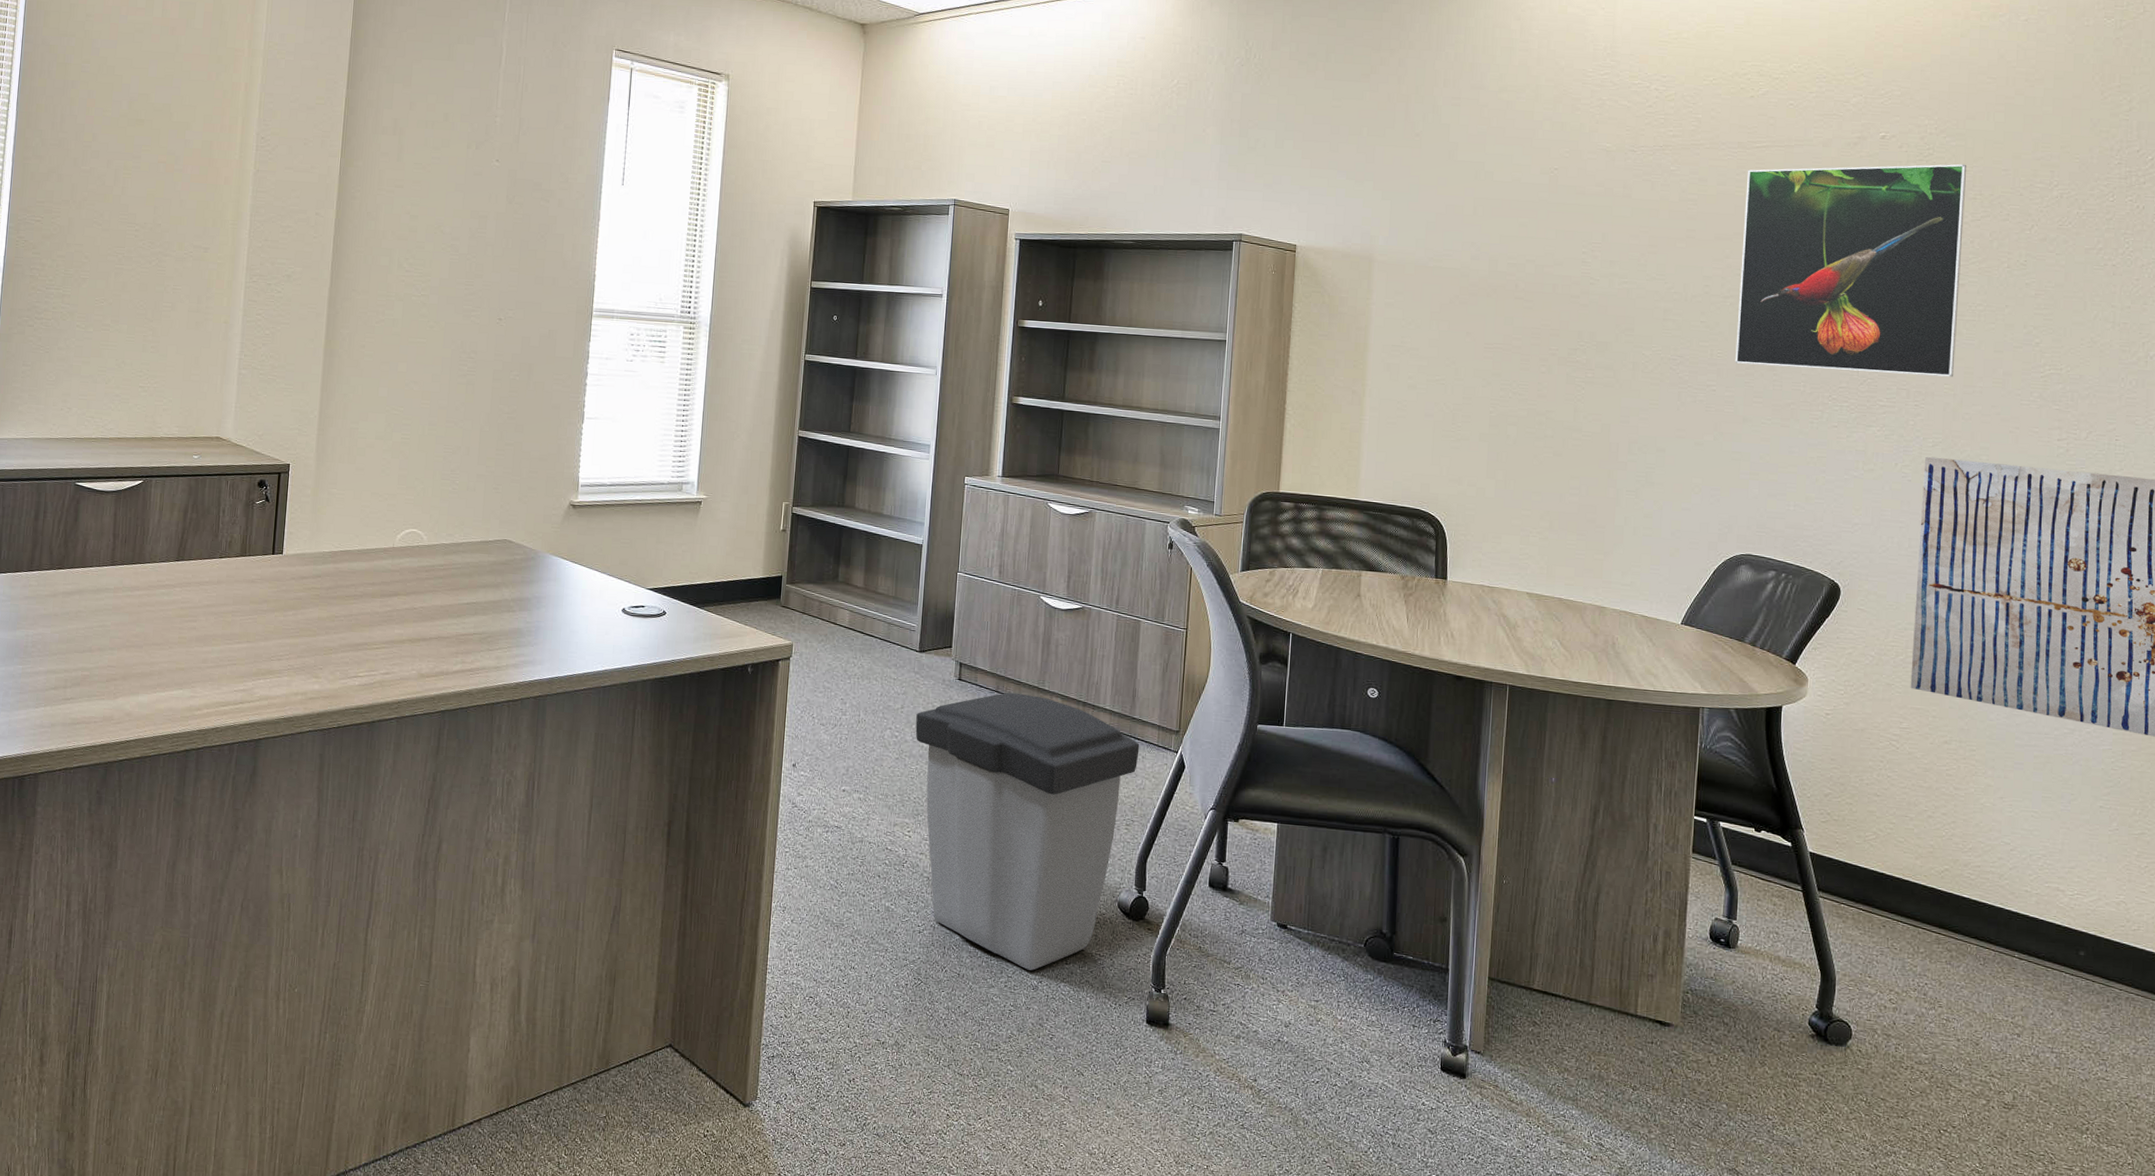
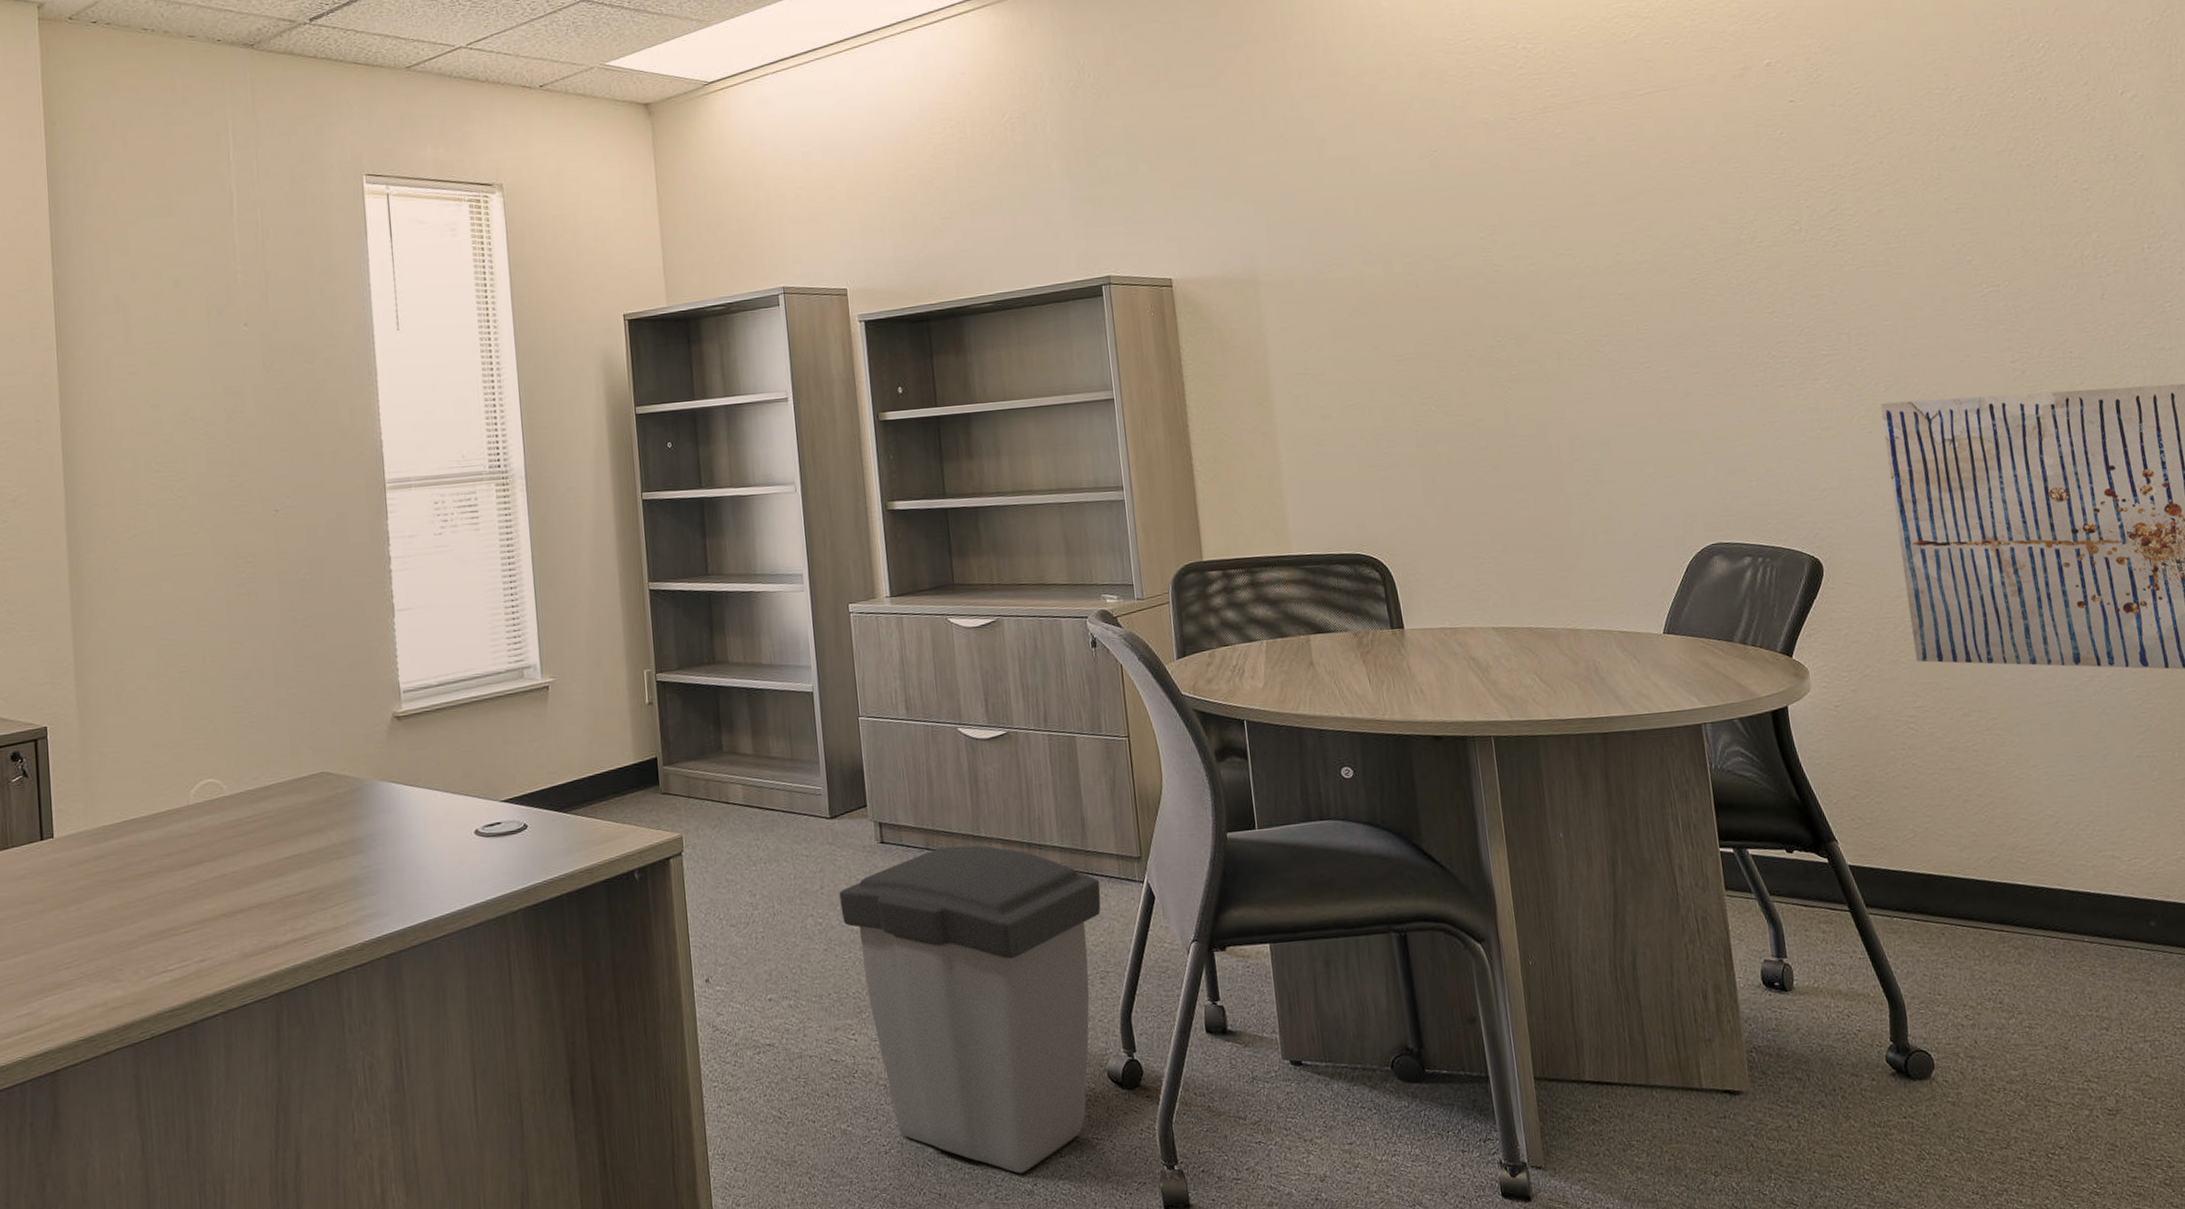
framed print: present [1735,164,1966,377] -> none [1636,80,1891,334]

